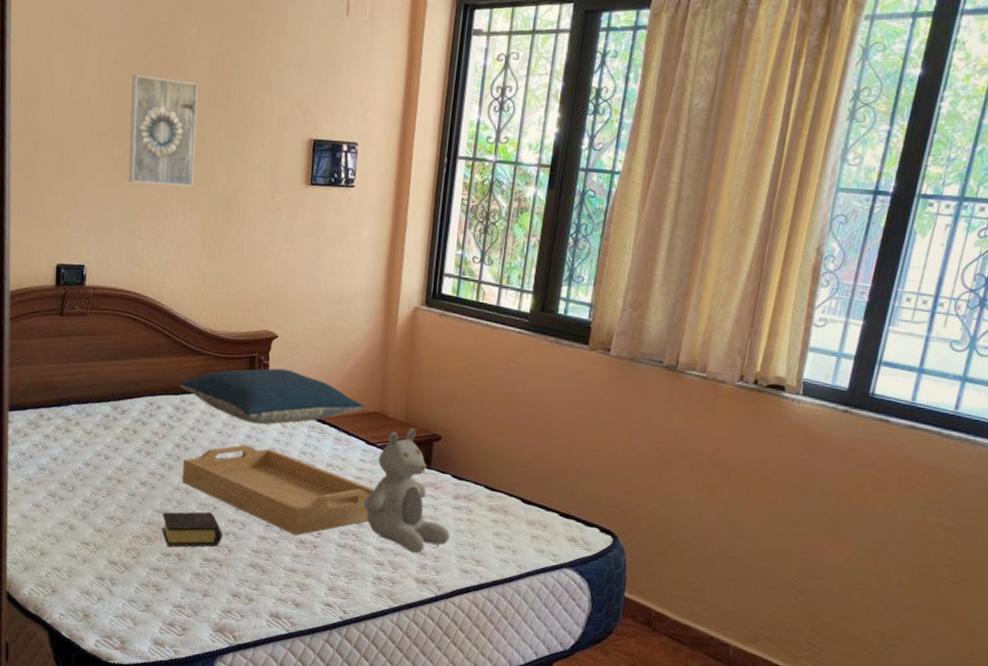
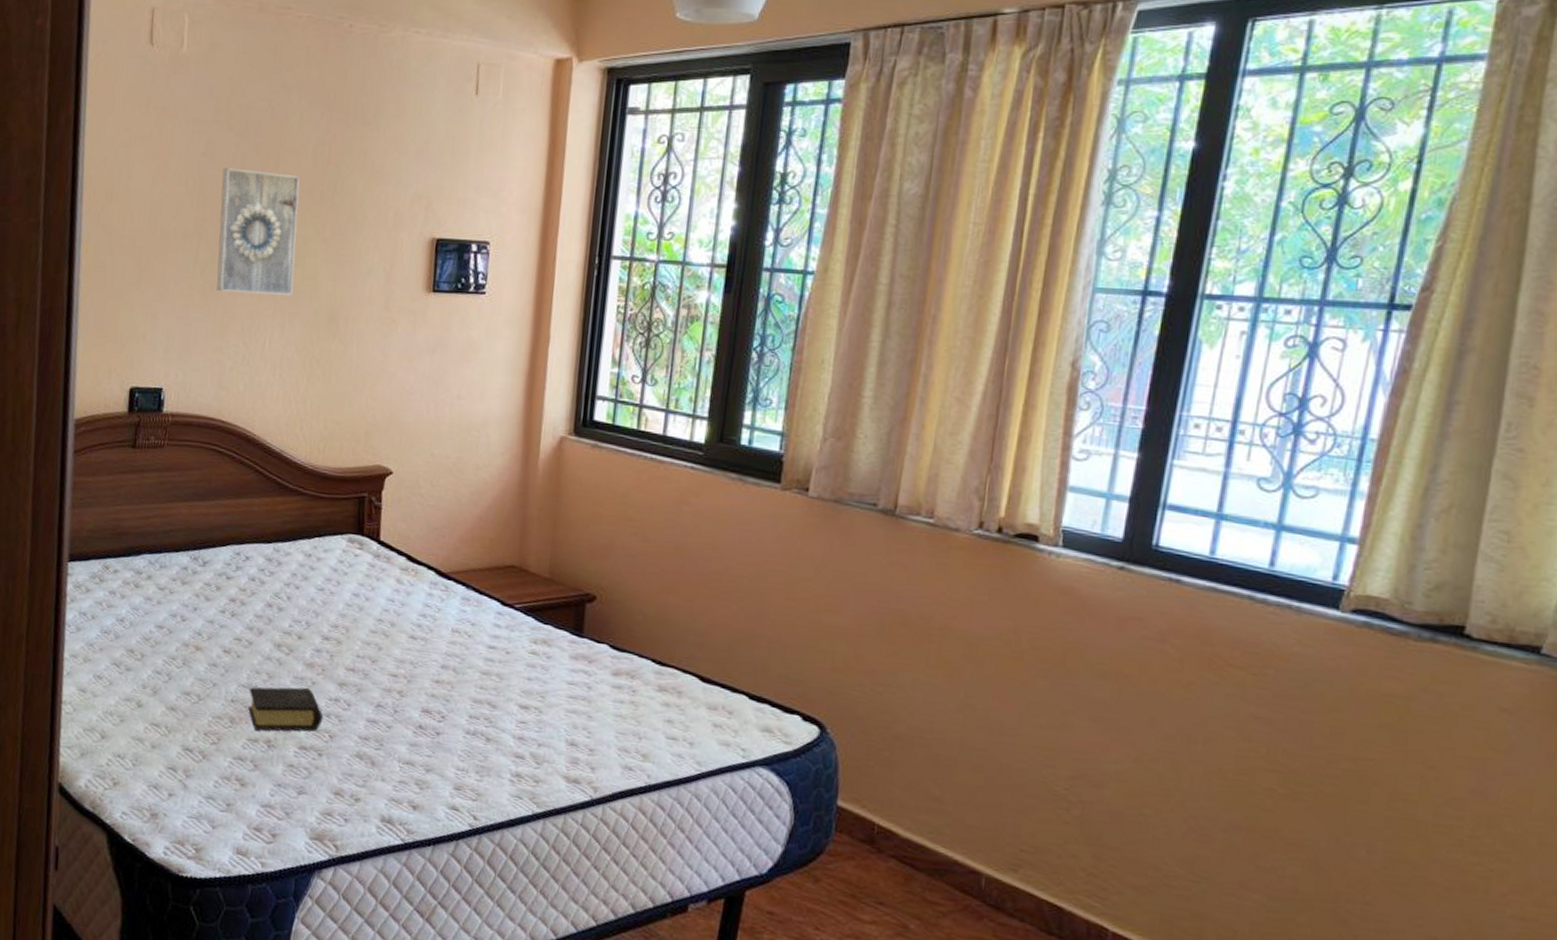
pillow: present [178,368,363,425] -> none [271,511,498,580]
serving tray: present [182,445,375,535] -> none [274,604,512,719]
teddy bear: present [363,428,450,554] -> none [498,586,608,745]

